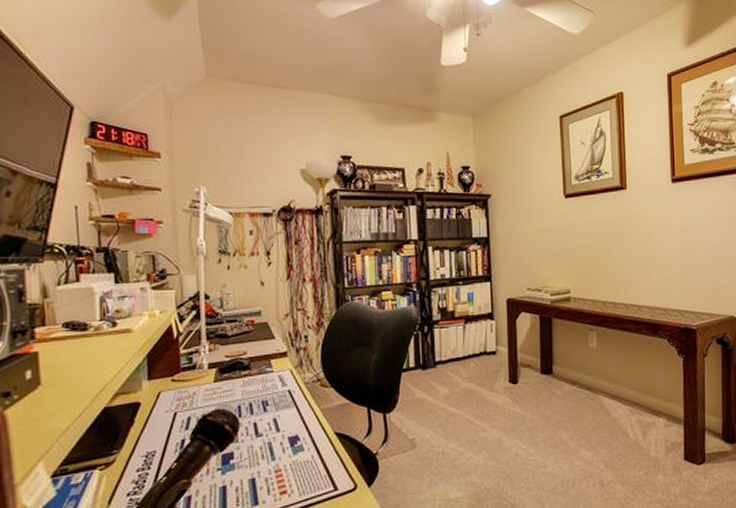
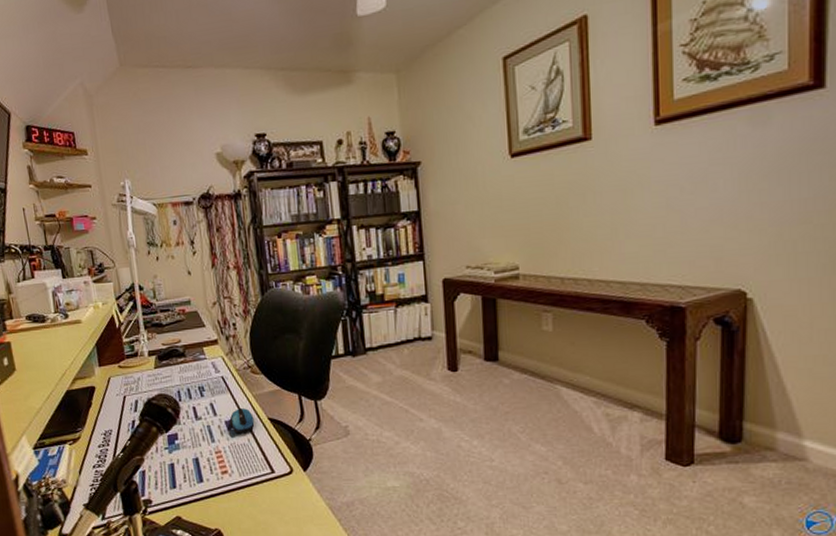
computer mouse: none [293,423,320,450] -> present [229,408,255,434]

